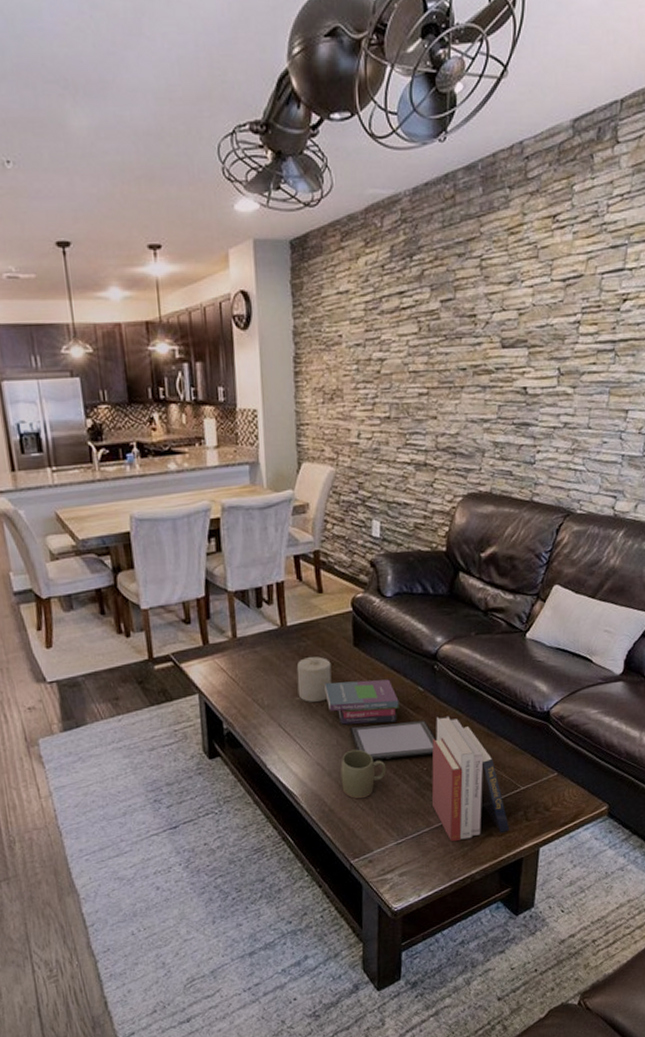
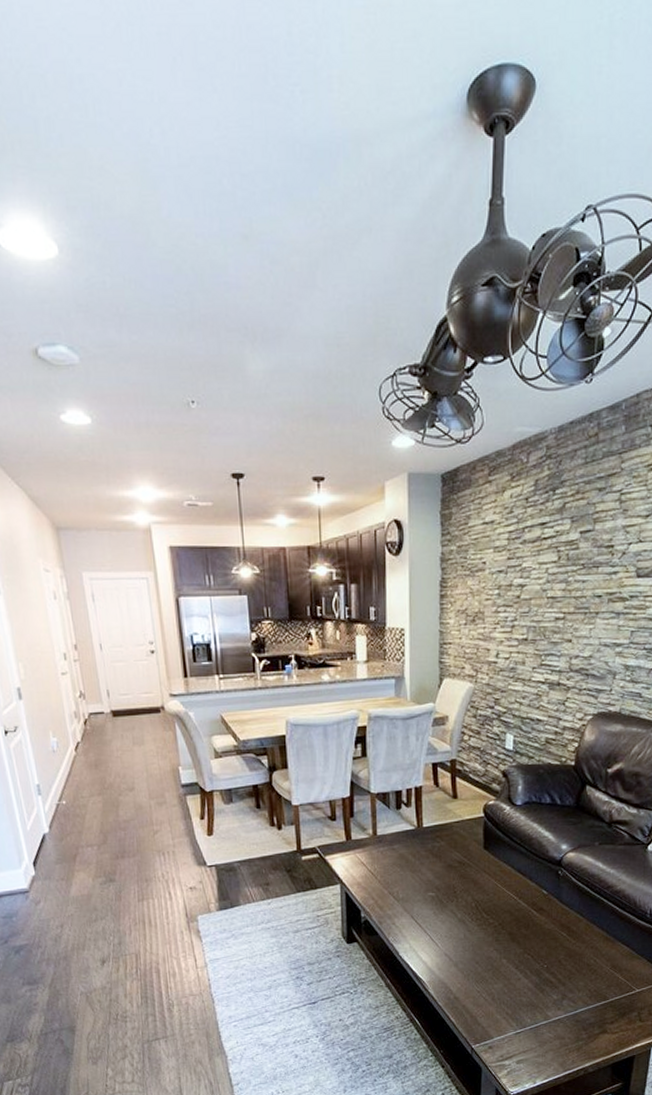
candle: present [296,656,332,702] -> none [430,856,462,898]
books: present [325,679,399,725] -> none [455,881,524,922]
mug: present [340,749,387,799] -> none [467,943,509,990]
tablet: present [350,720,436,762] -> none [477,921,557,956]
books: present [431,715,510,842] -> none [550,918,624,1036]

